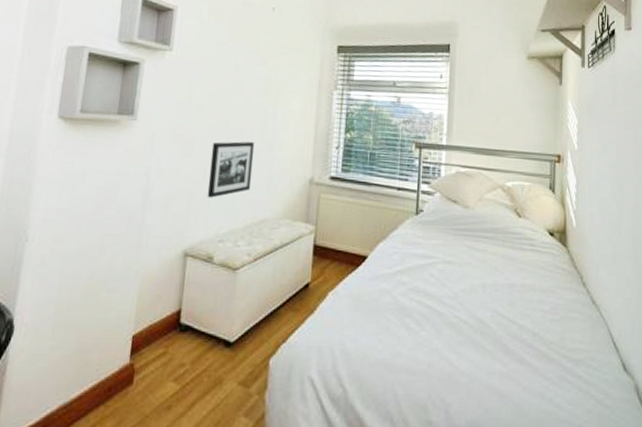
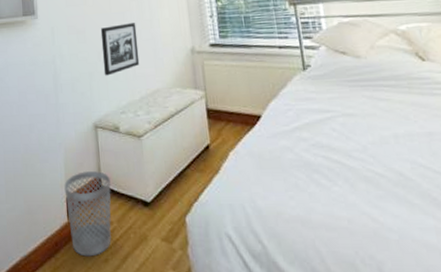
wastebasket: none [130,305,192,404] -> present [64,171,112,257]

